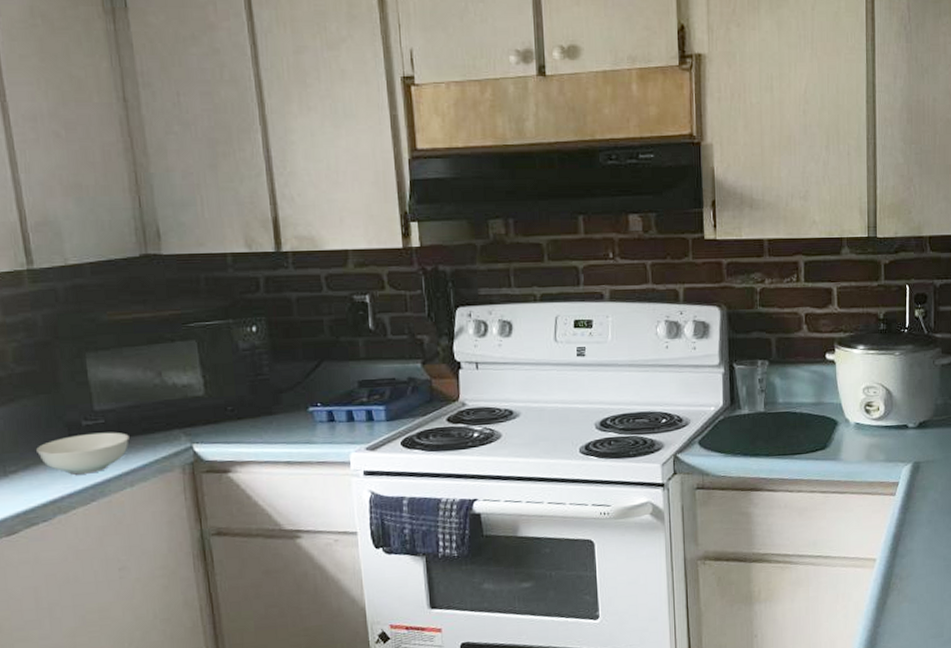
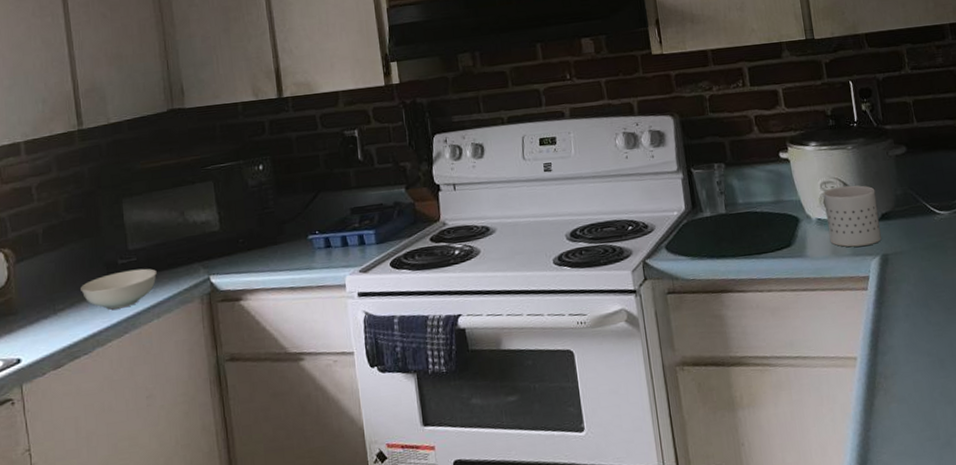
mug: none [864,392,917,453] -> present [823,185,882,247]

